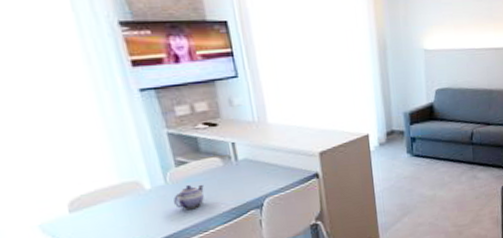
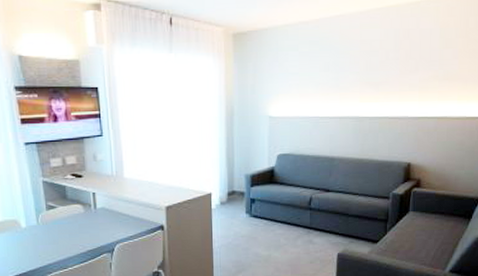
teapot: present [173,184,204,209] -> none [41,227,67,248]

